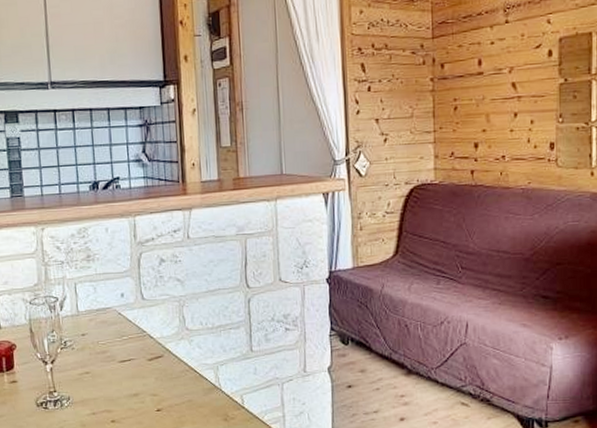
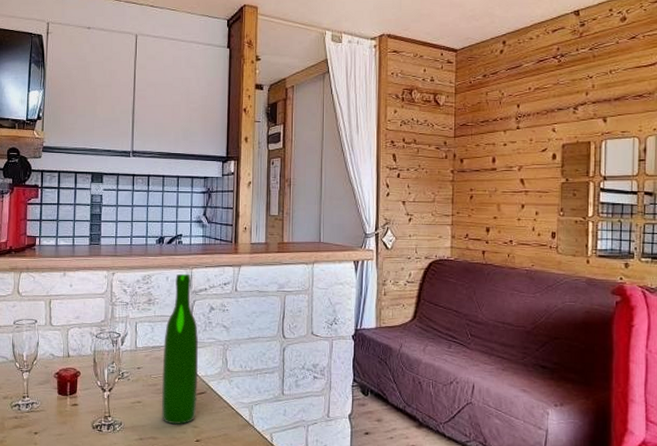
wine bottle: none [109,222,154,394] -> present [161,273,198,424]

